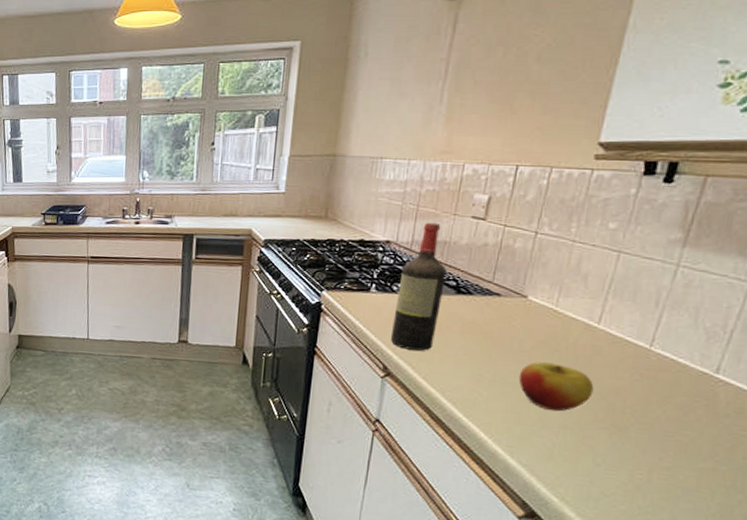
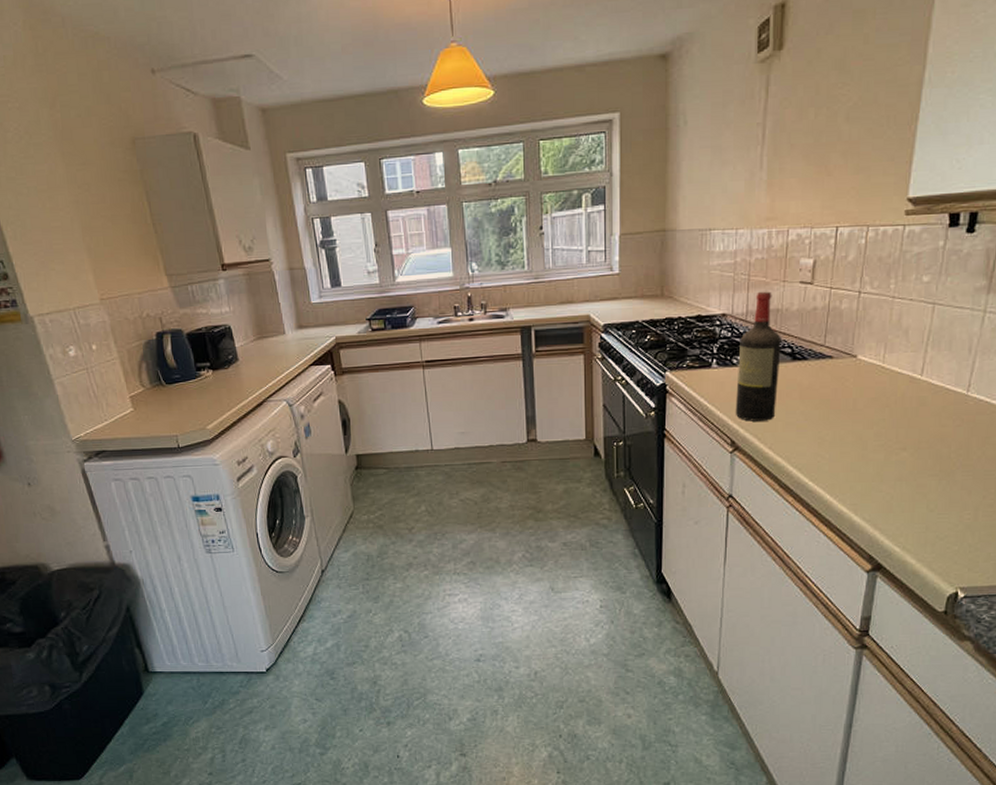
apple: present [518,362,594,412] -> none [855,418,922,465]

